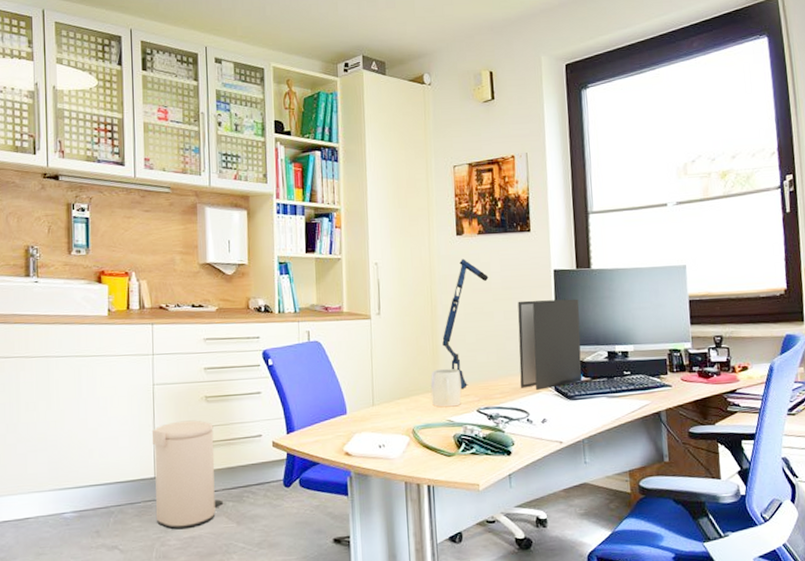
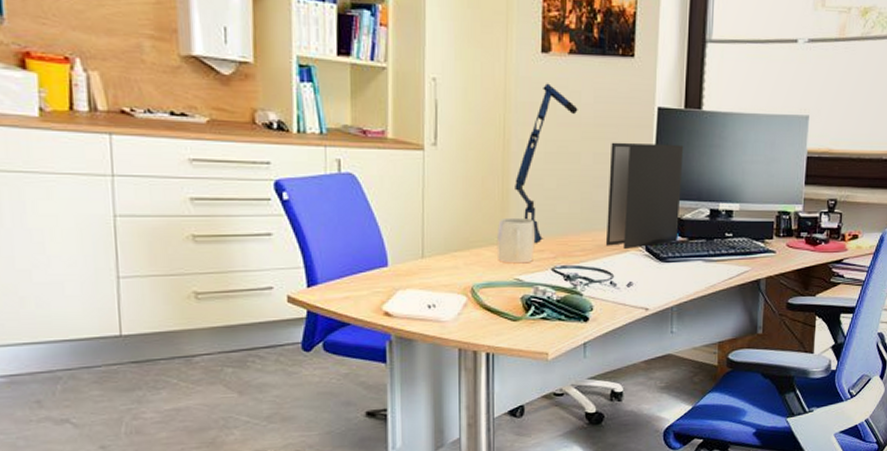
pedal bin: present [151,420,224,530] -> none [114,265,221,400]

